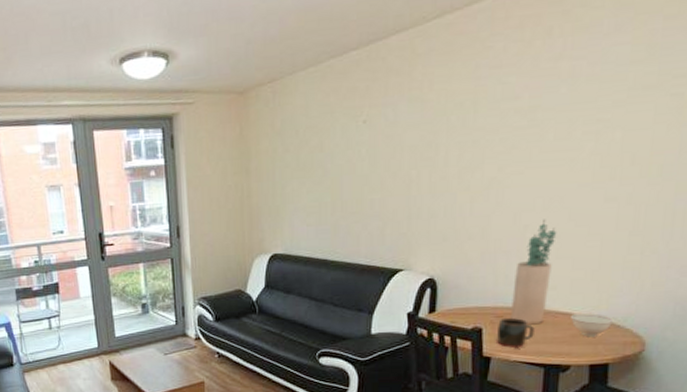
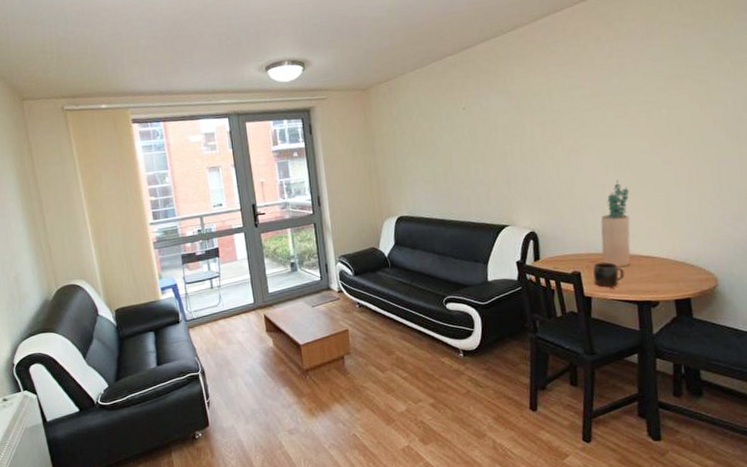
bowl: present [571,313,614,337] -> none [652,256,688,276]

